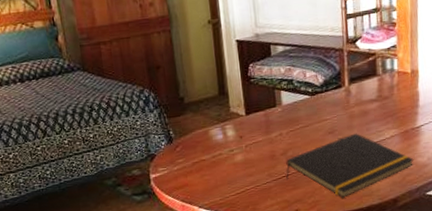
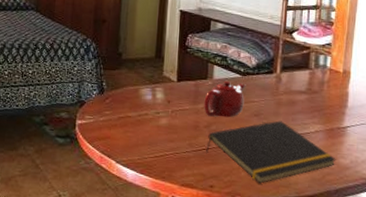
teapot: none [276,103,317,144] -> present [204,80,246,118]

